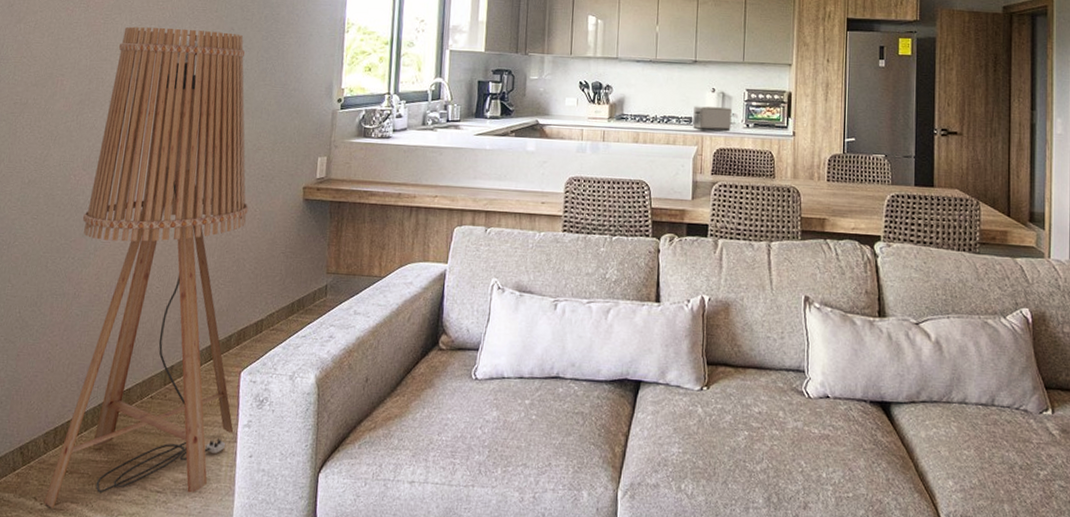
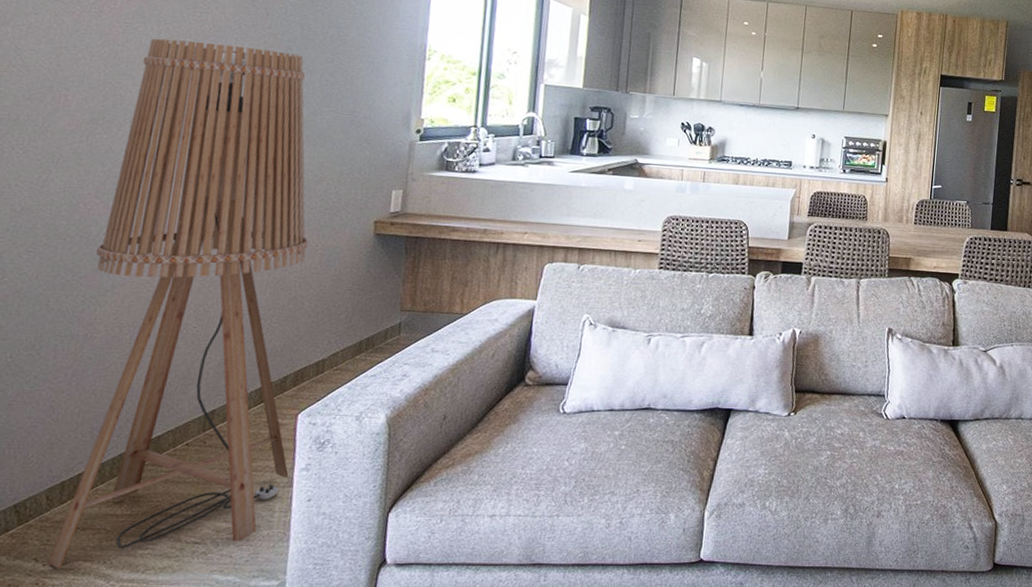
toaster: present [693,106,732,132] -> none [792,151,830,177]

